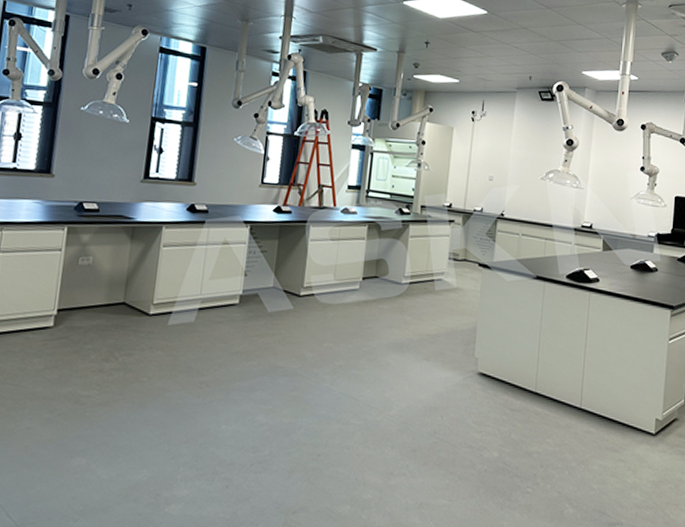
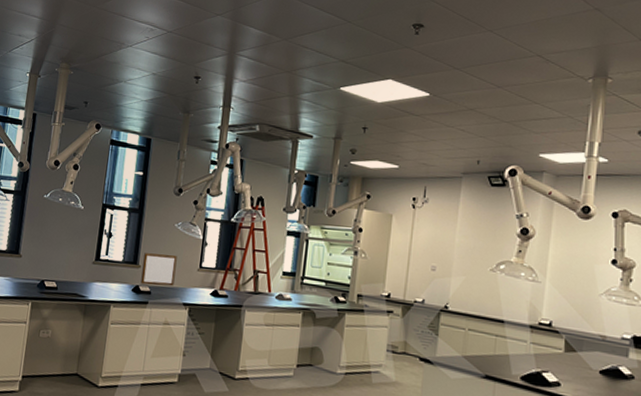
writing board: none [196,169,237,204] -> present [140,253,177,286]

